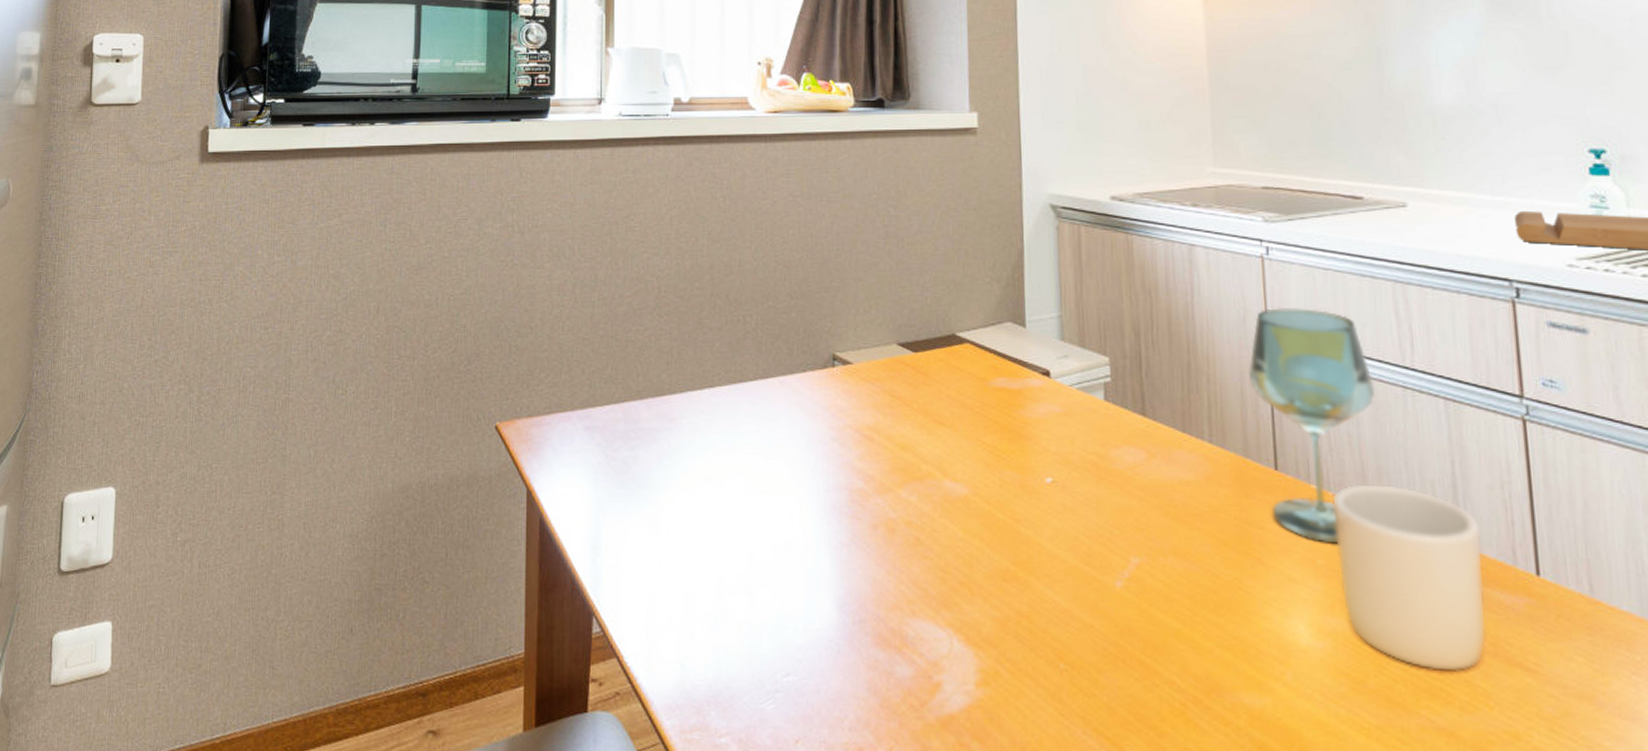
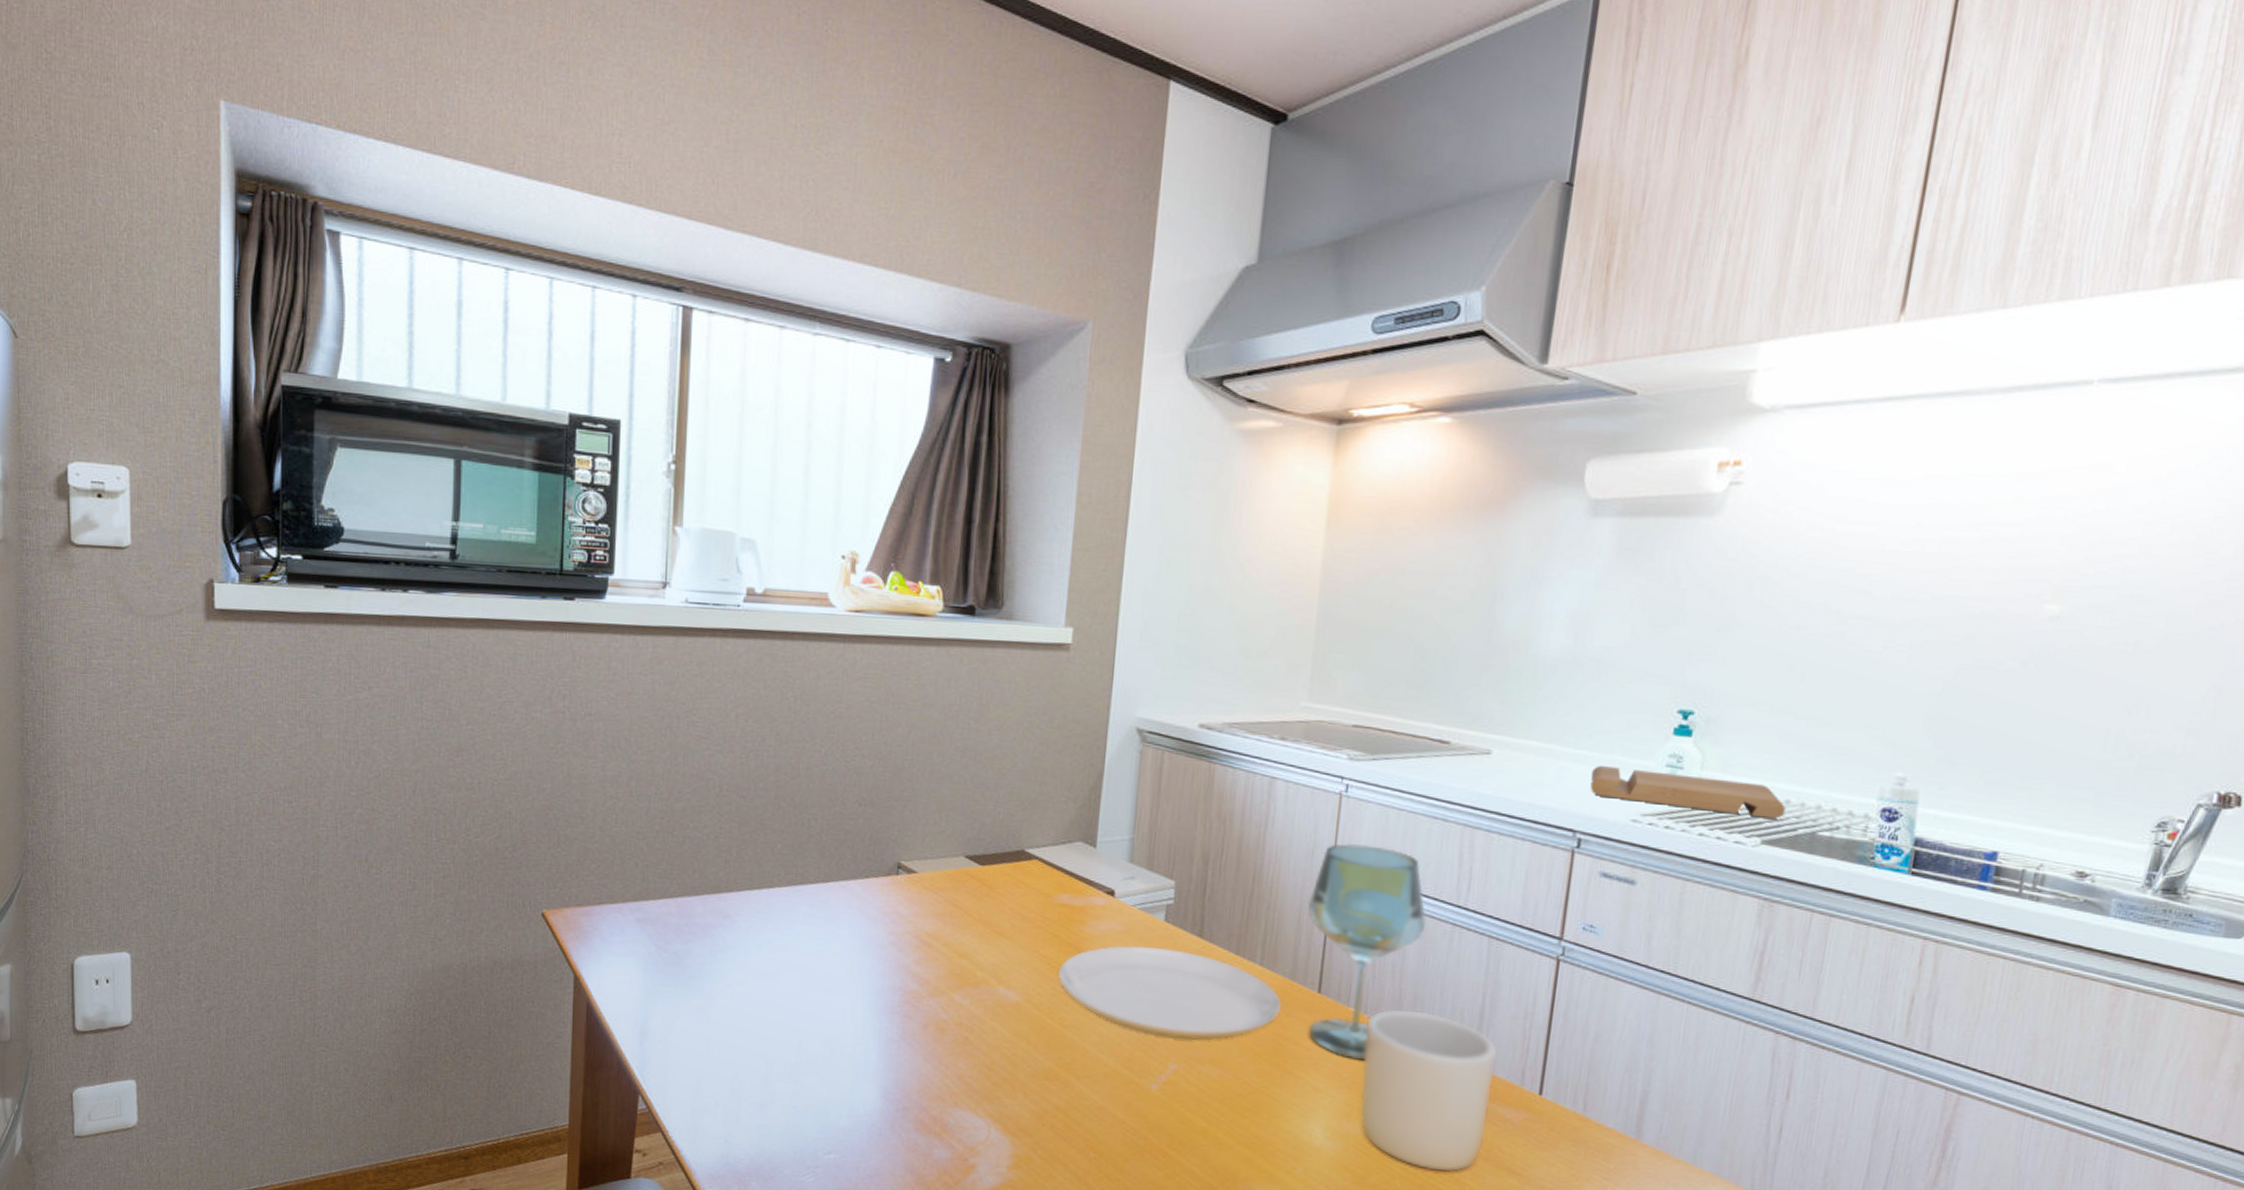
plate: none [1003,428,1240,530] -> present [1057,945,1282,1041]

